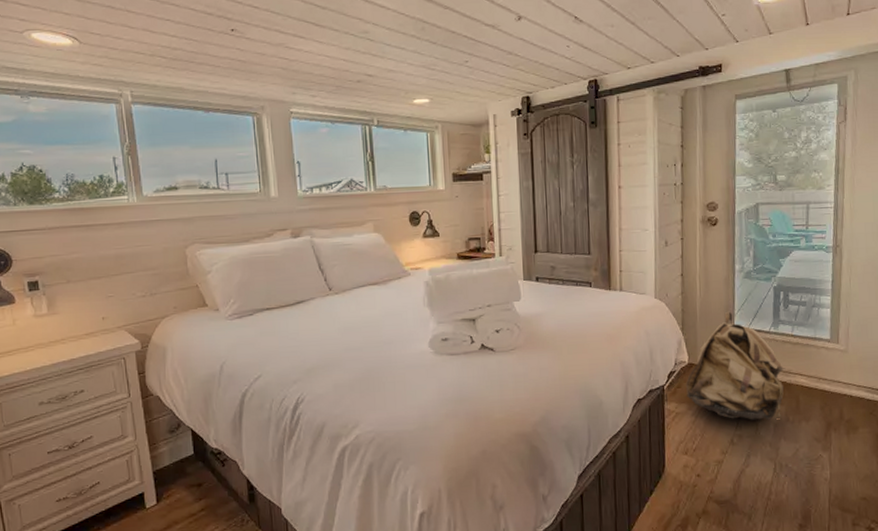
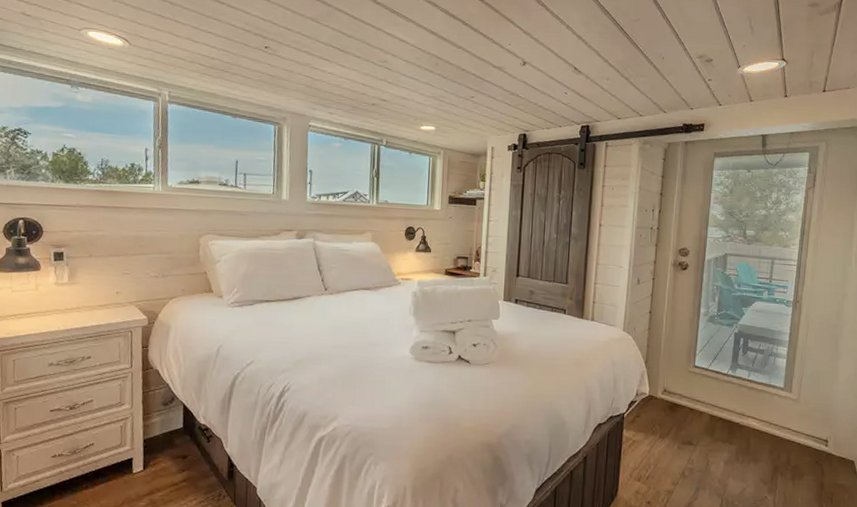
backpack: present [685,311,786,420] -> none [644,350,740,458]

